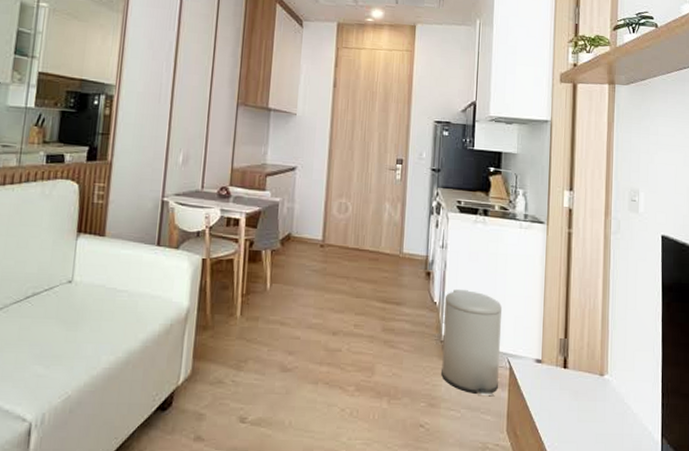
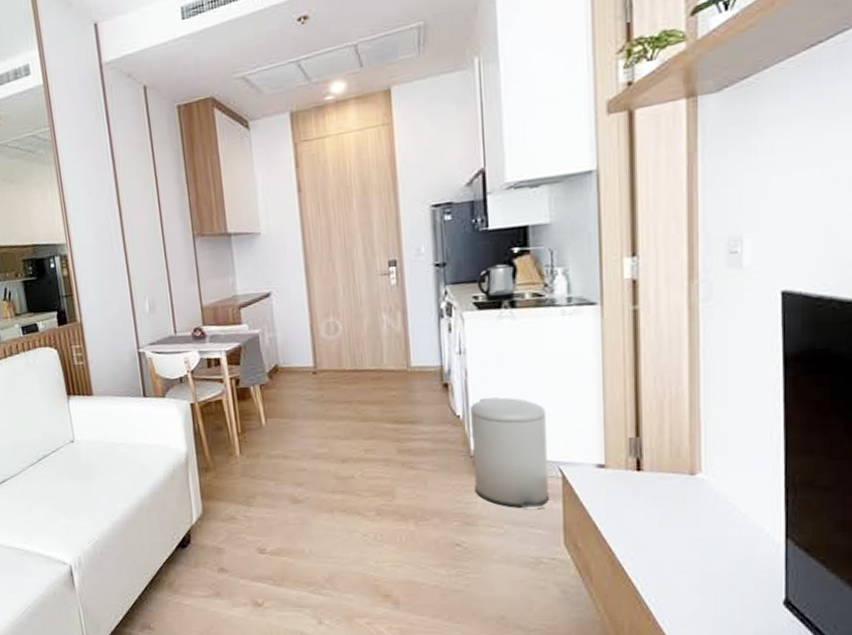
kettle: none [461,178,489,210] -> present [476,264,516,303]

